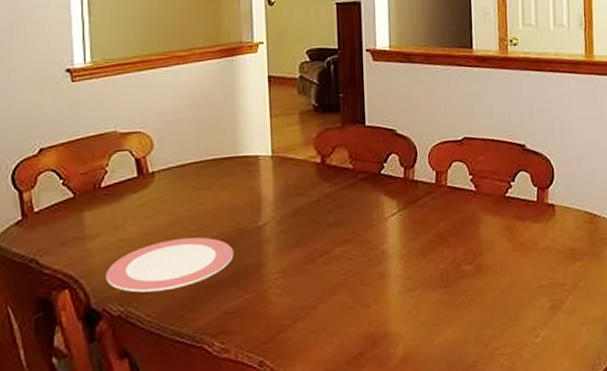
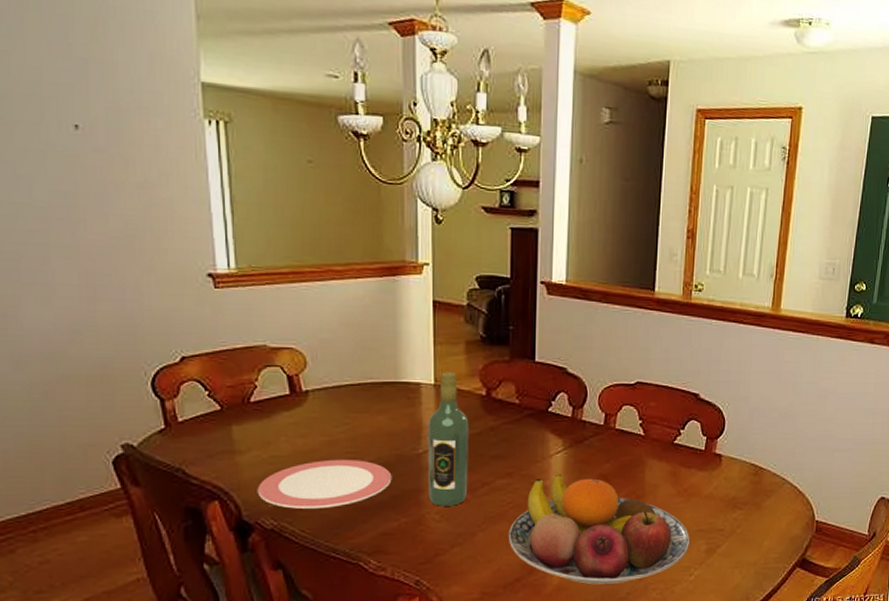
wine bottle: none [266,142,308,280] -> present [427,372,469,506]
fruit bowl: none [349,236,533,354] -> present [508,473,690,585]

